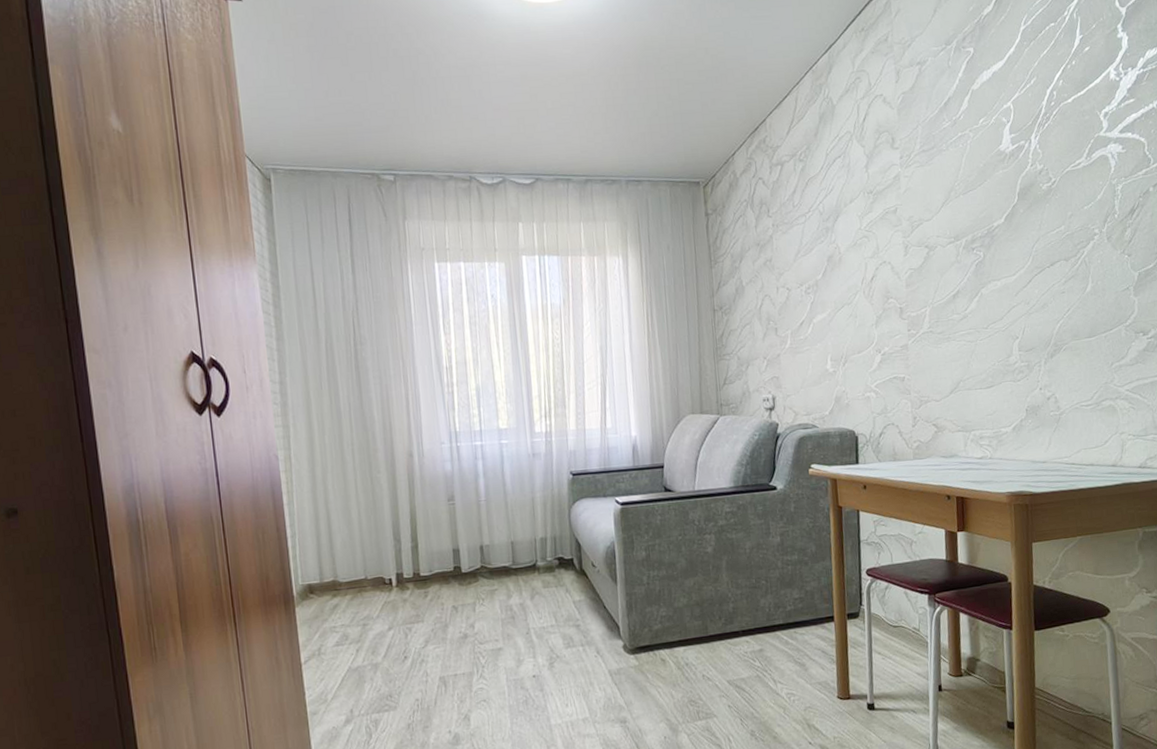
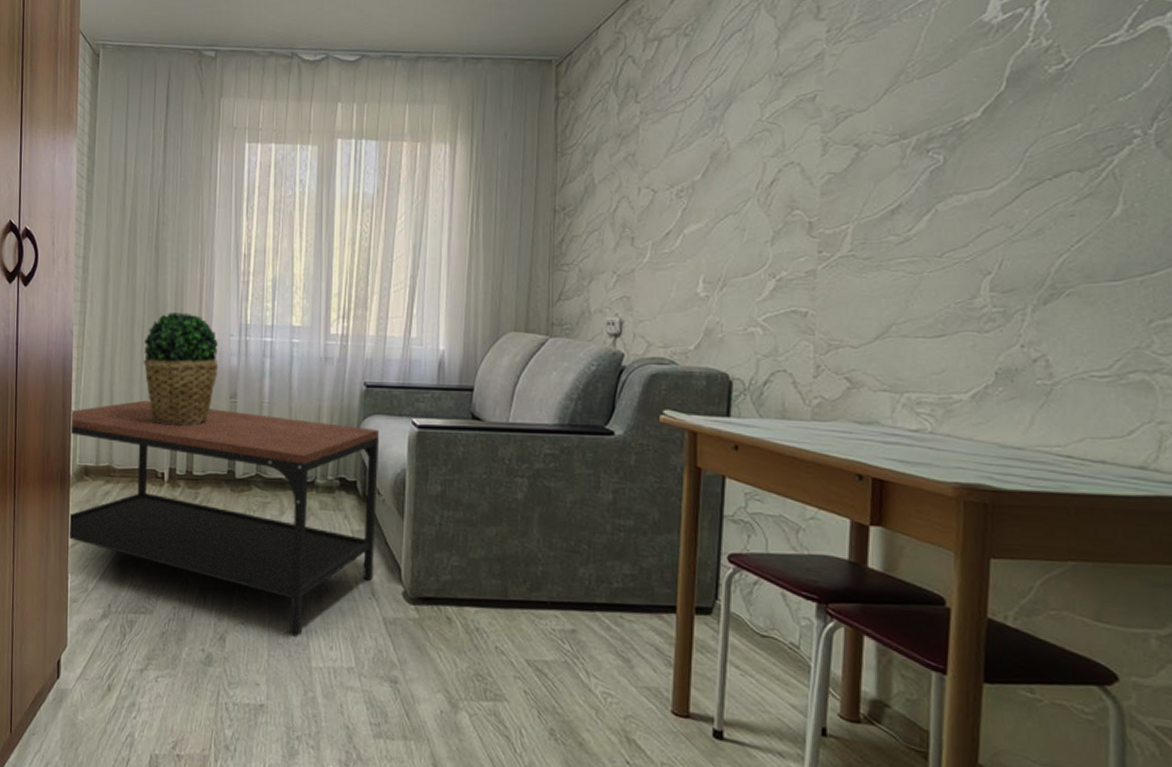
coffee table: none [285,511,596,703] -> present [69,400,380,637]
potted plant: none [355,426,433,534] -> present [143,312,219,426]

